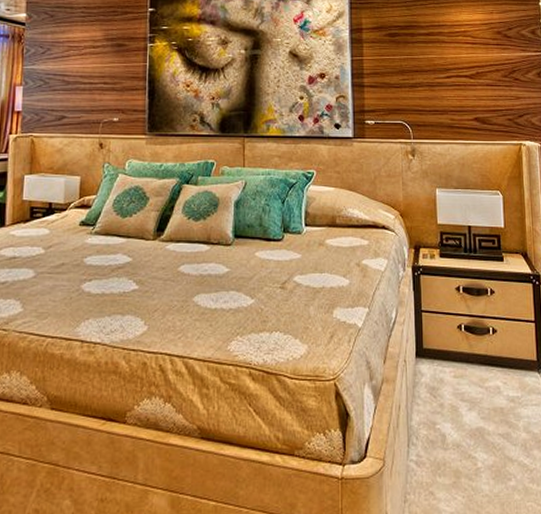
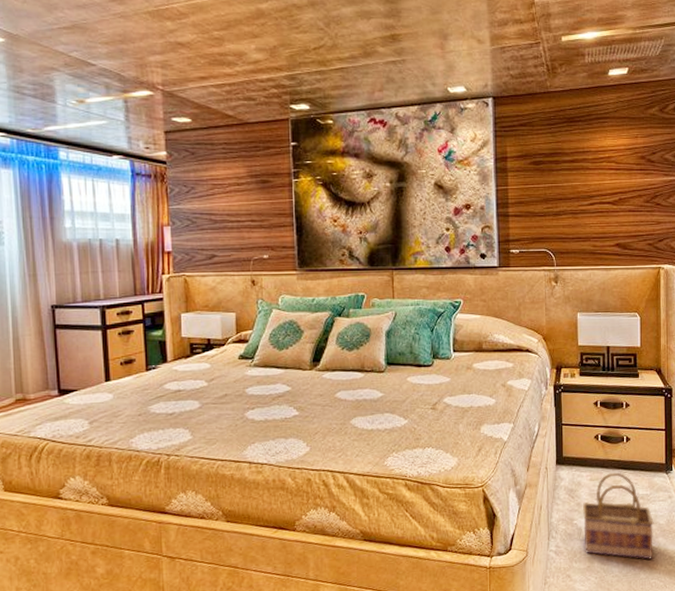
basket: none [446,369,528,477] -> present [582,472,654,560]

